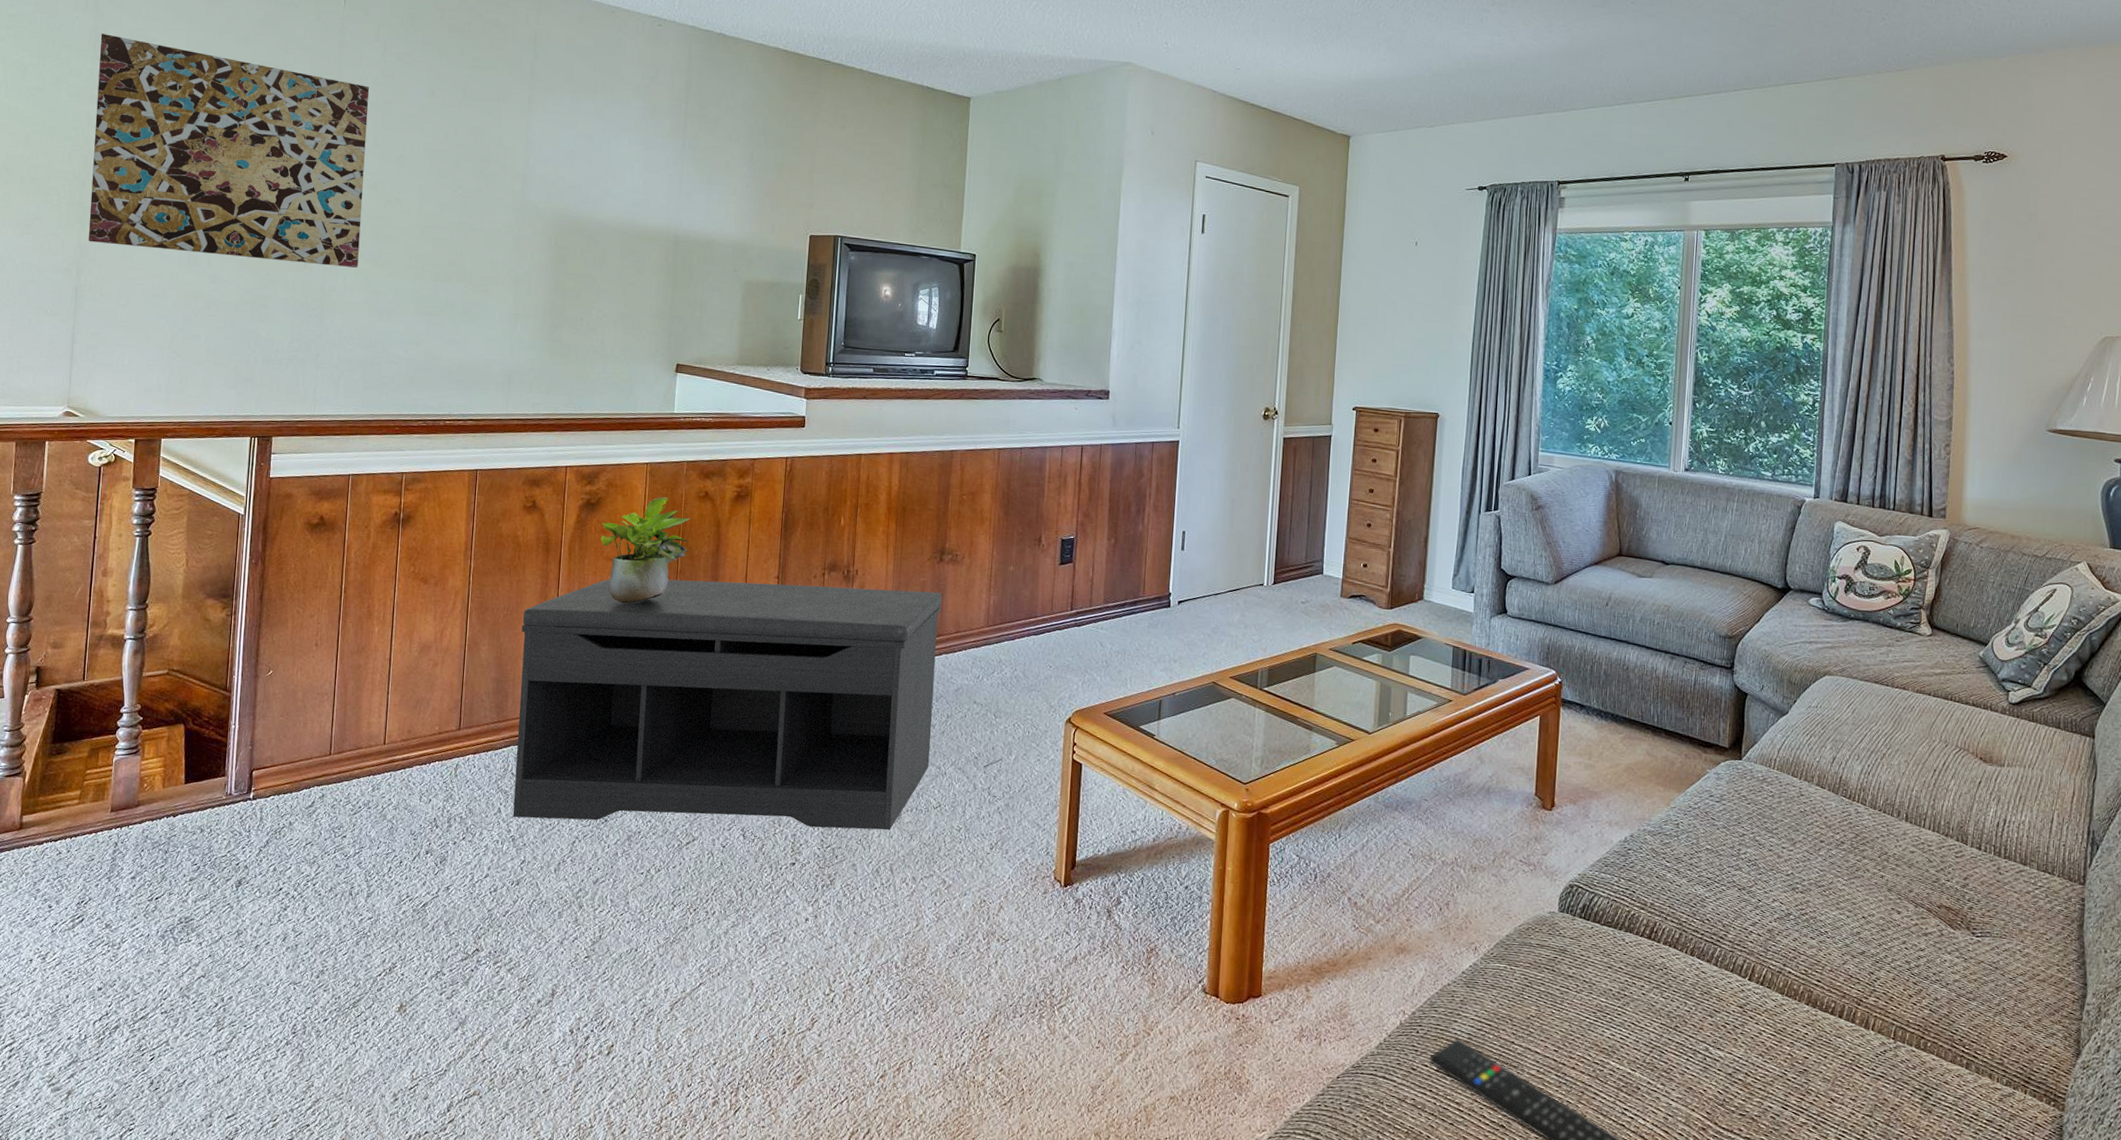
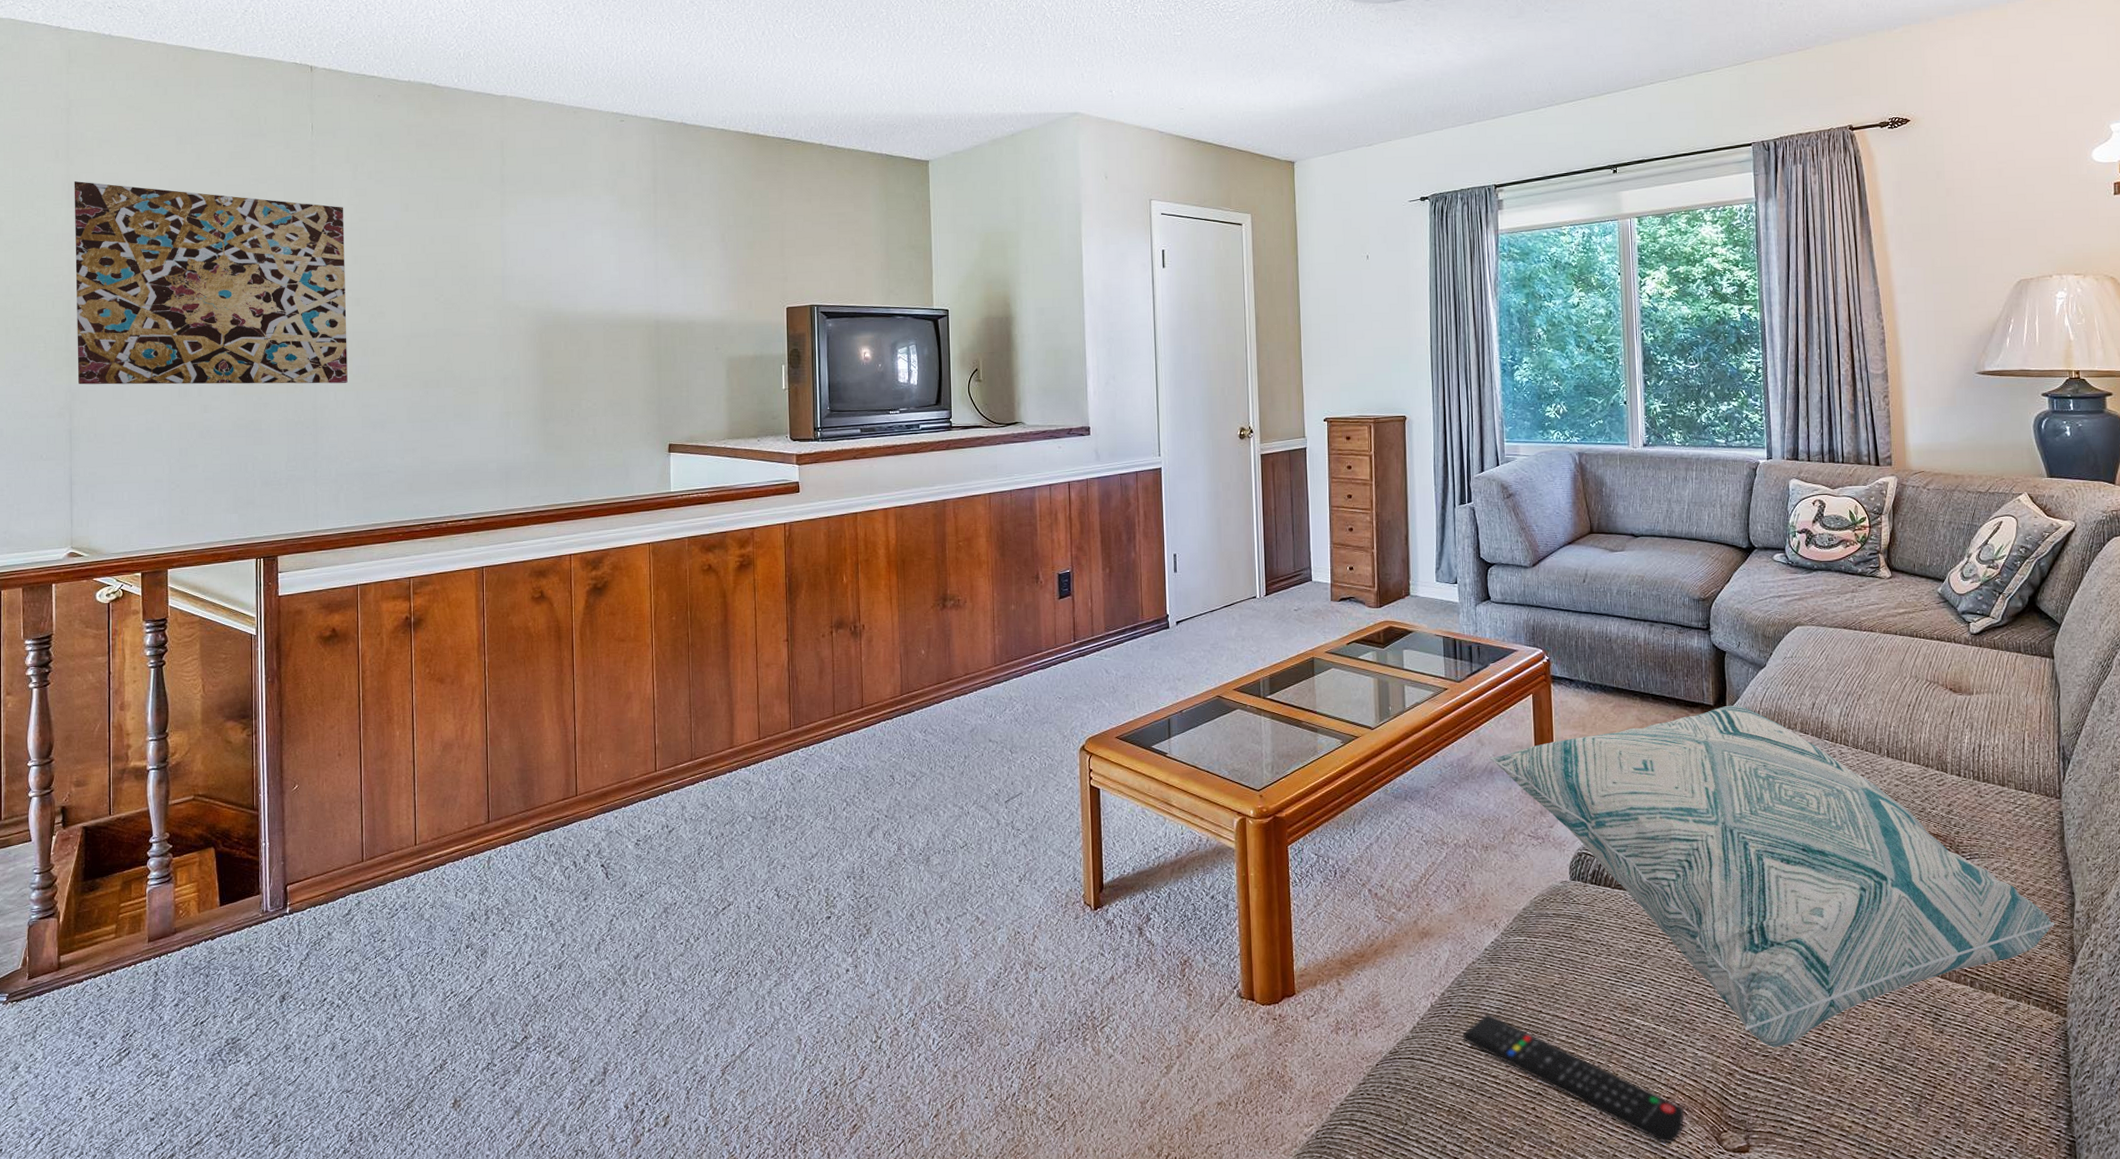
bench: present [512,579,942,830] -> none [541,638,952,903]
potted plant: present [600,497,690,604] -> none [610,574,698,682]
decorative pillow: none [1488,749,2063,1108] -> present [1489,705,2055,1047]

